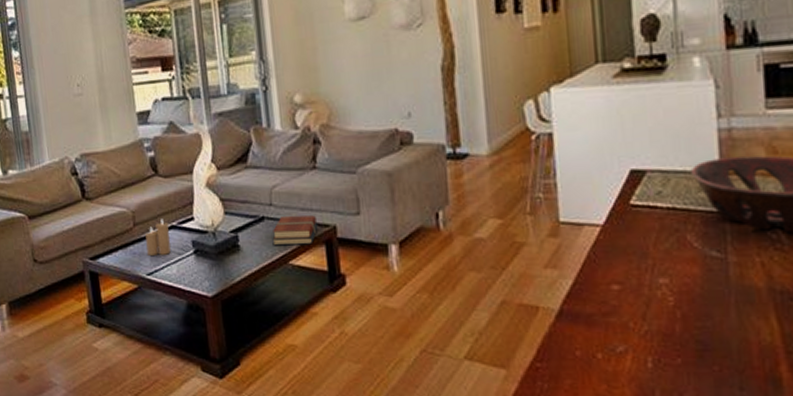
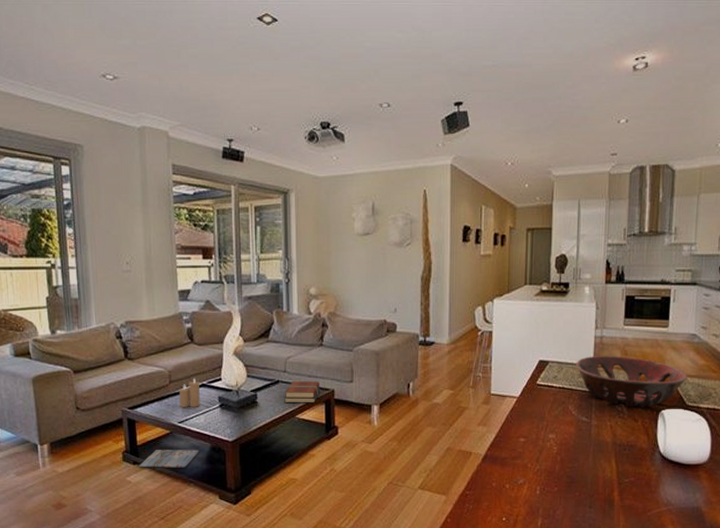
magazine: none [105,308,174,332] -> present [139,450,199,468]

